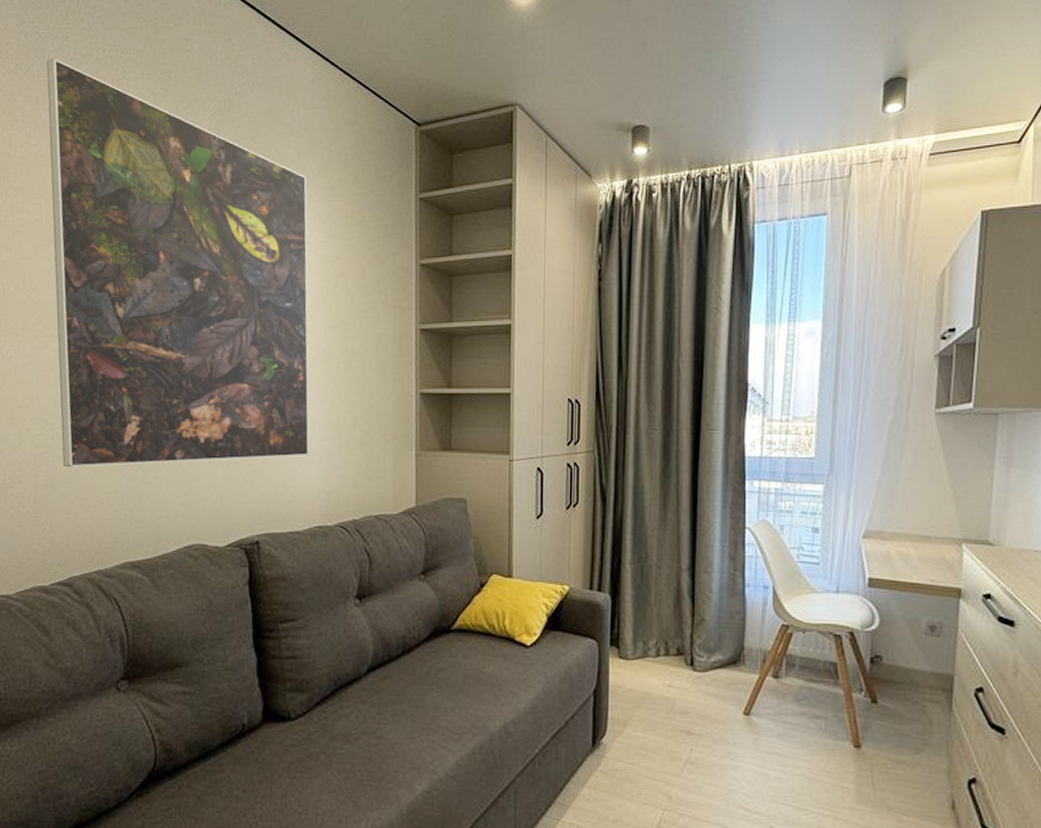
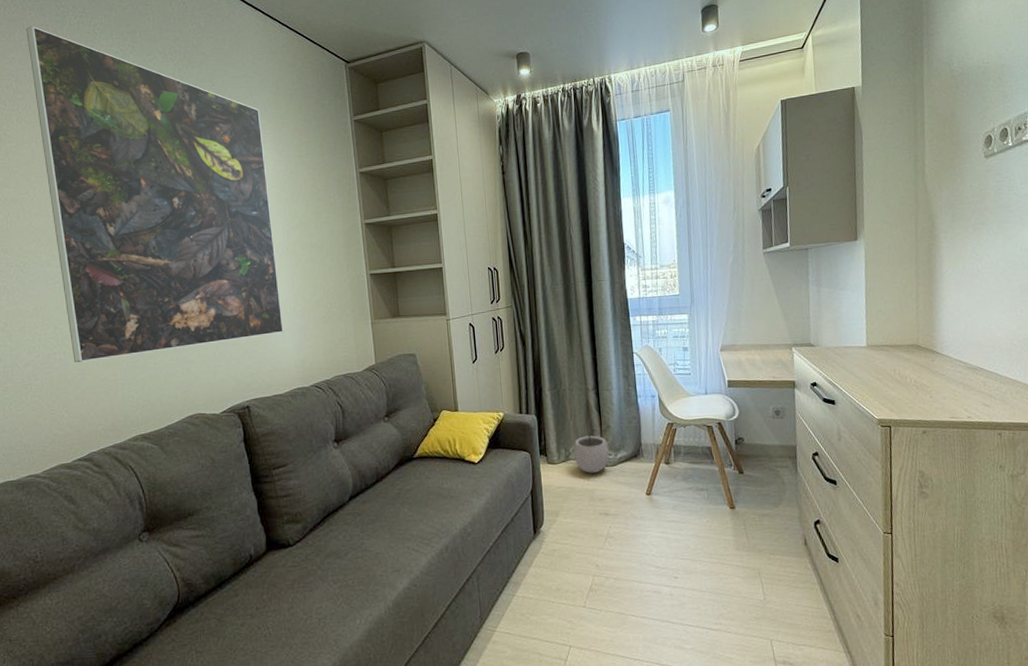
plant pot: none [653,620,700,678] -> present [573,428,609,473]

